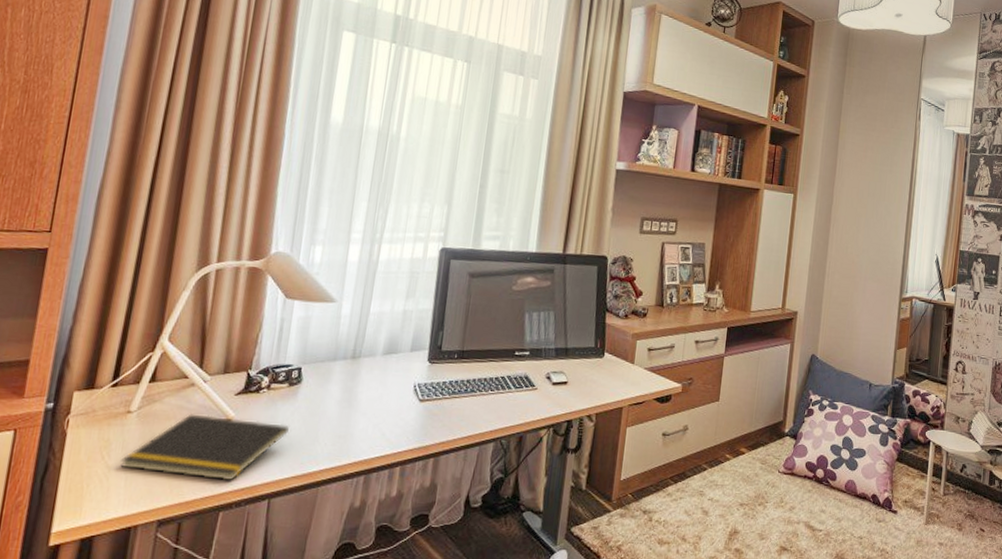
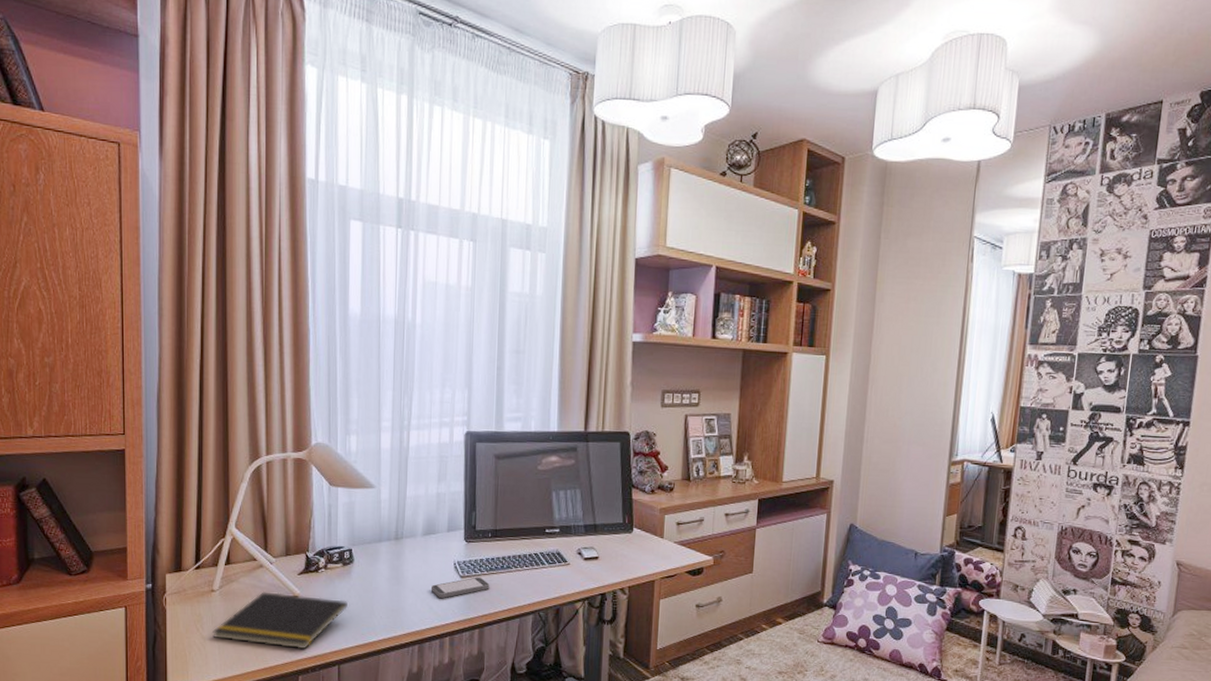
smartphone: none [386,400,451,423] -> present [432,577,490,598]

